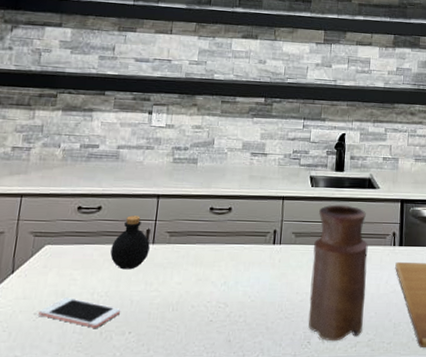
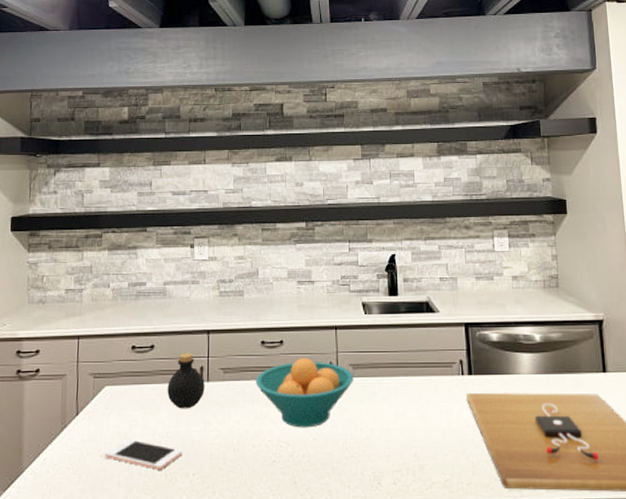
fruit bowl: none [200,225,296,290] -> present [255,358,354,428]
vase: present [308,204,368,342] -> none [374,332,437,483]

